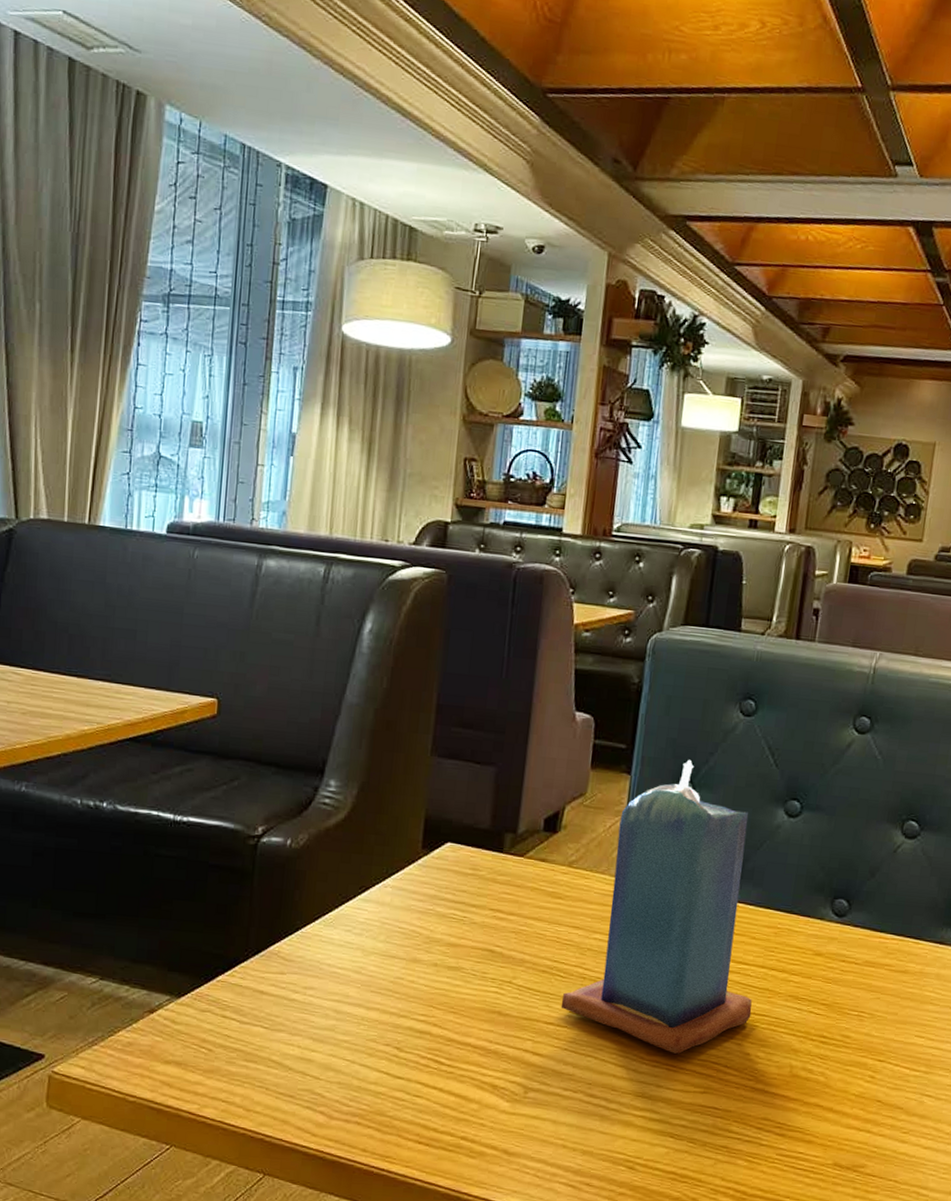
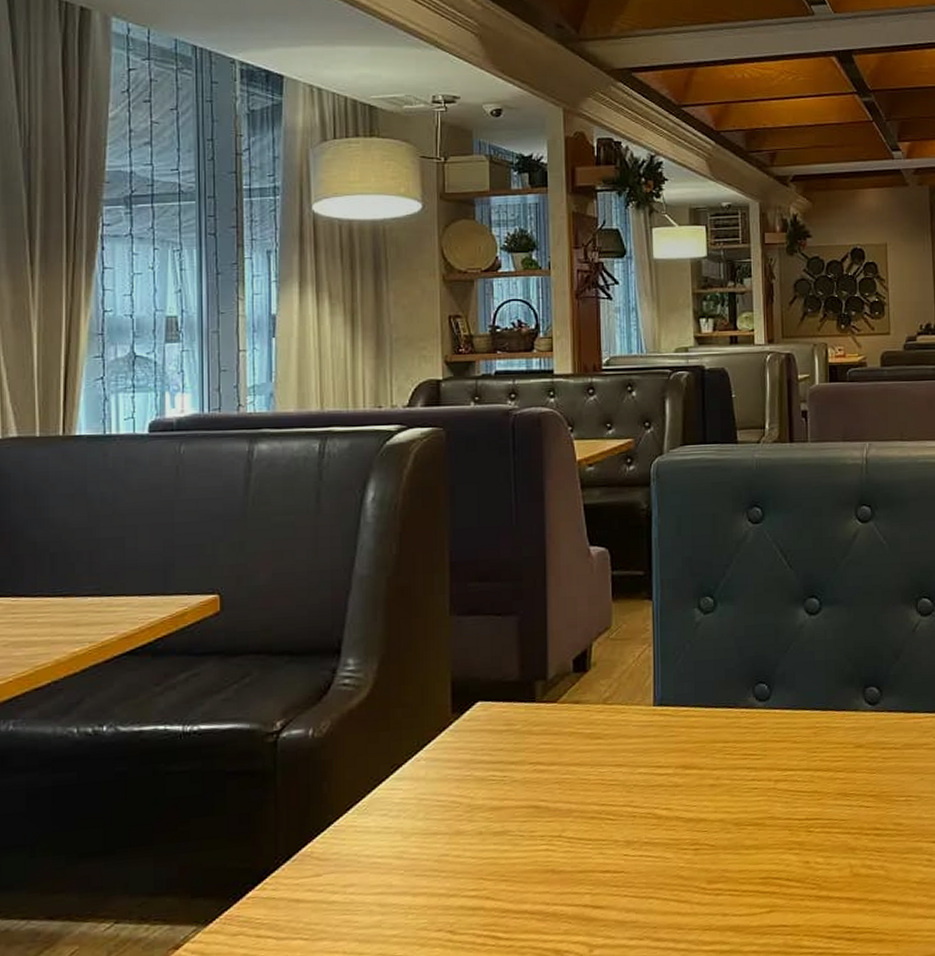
candle: present [560,759,752,1055] -> none [614,575,804,878]

